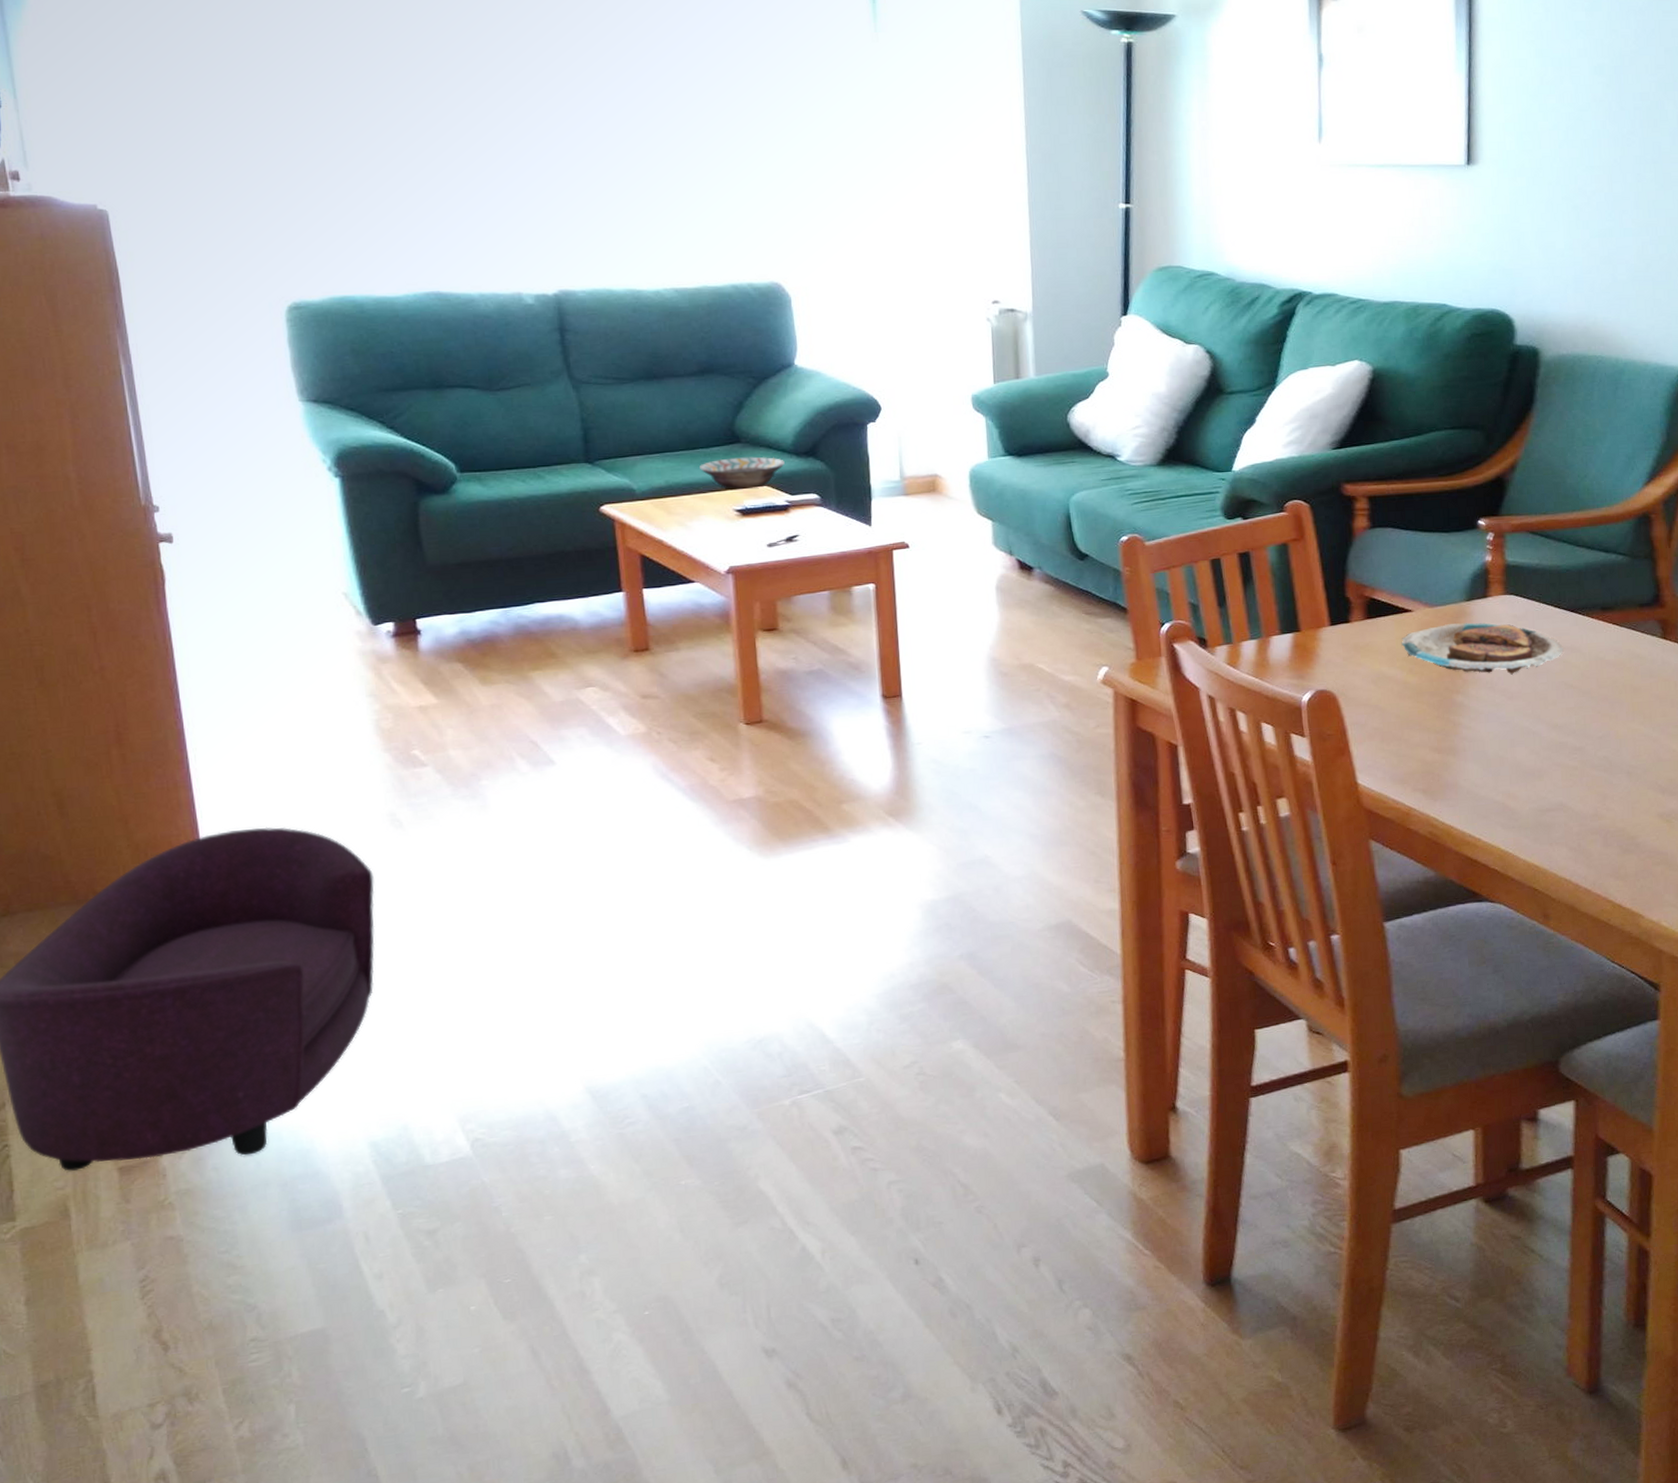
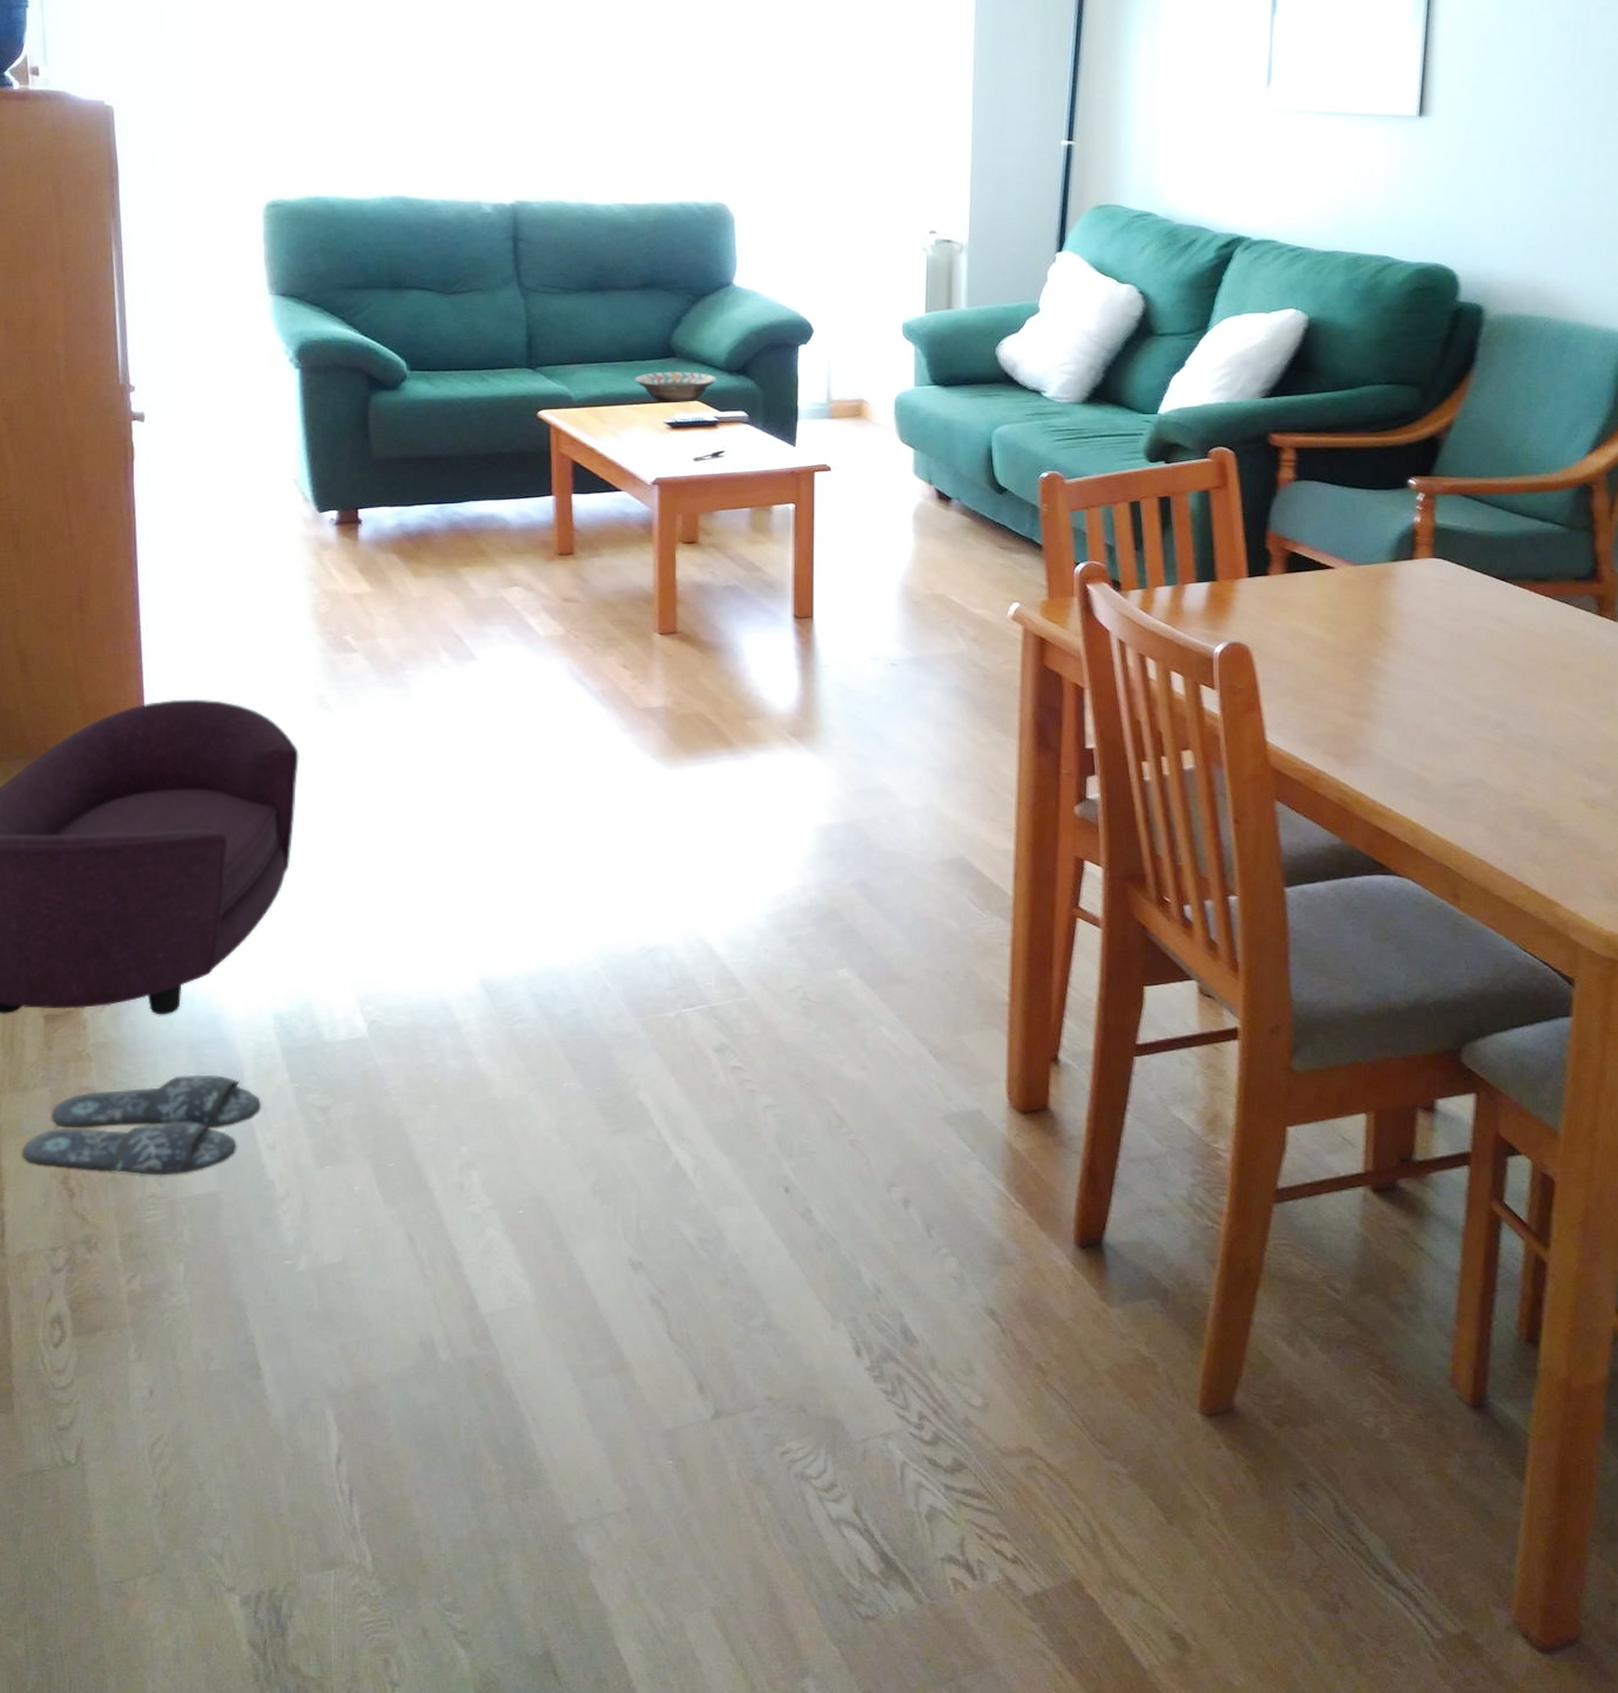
slippers: none [106,1209,363,1322] -> present [21,1074,261,1176]
plate: present [1401,623,1563,675] -> none [1320,584,1491,641]

